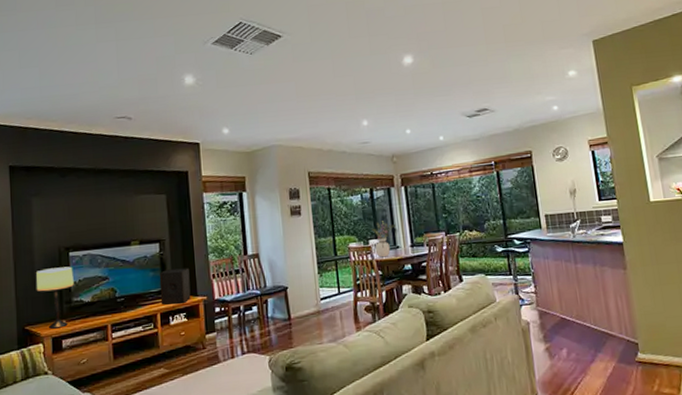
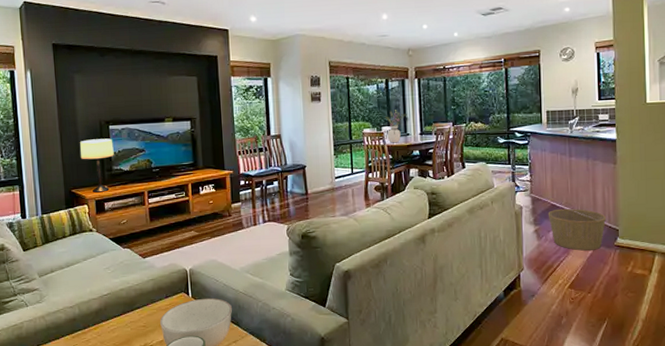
studio monitor: present [159,268,191,305] -> none [190,144,219,177]
basket: none [558,321,623,370] -> present [547,208,606,251]

